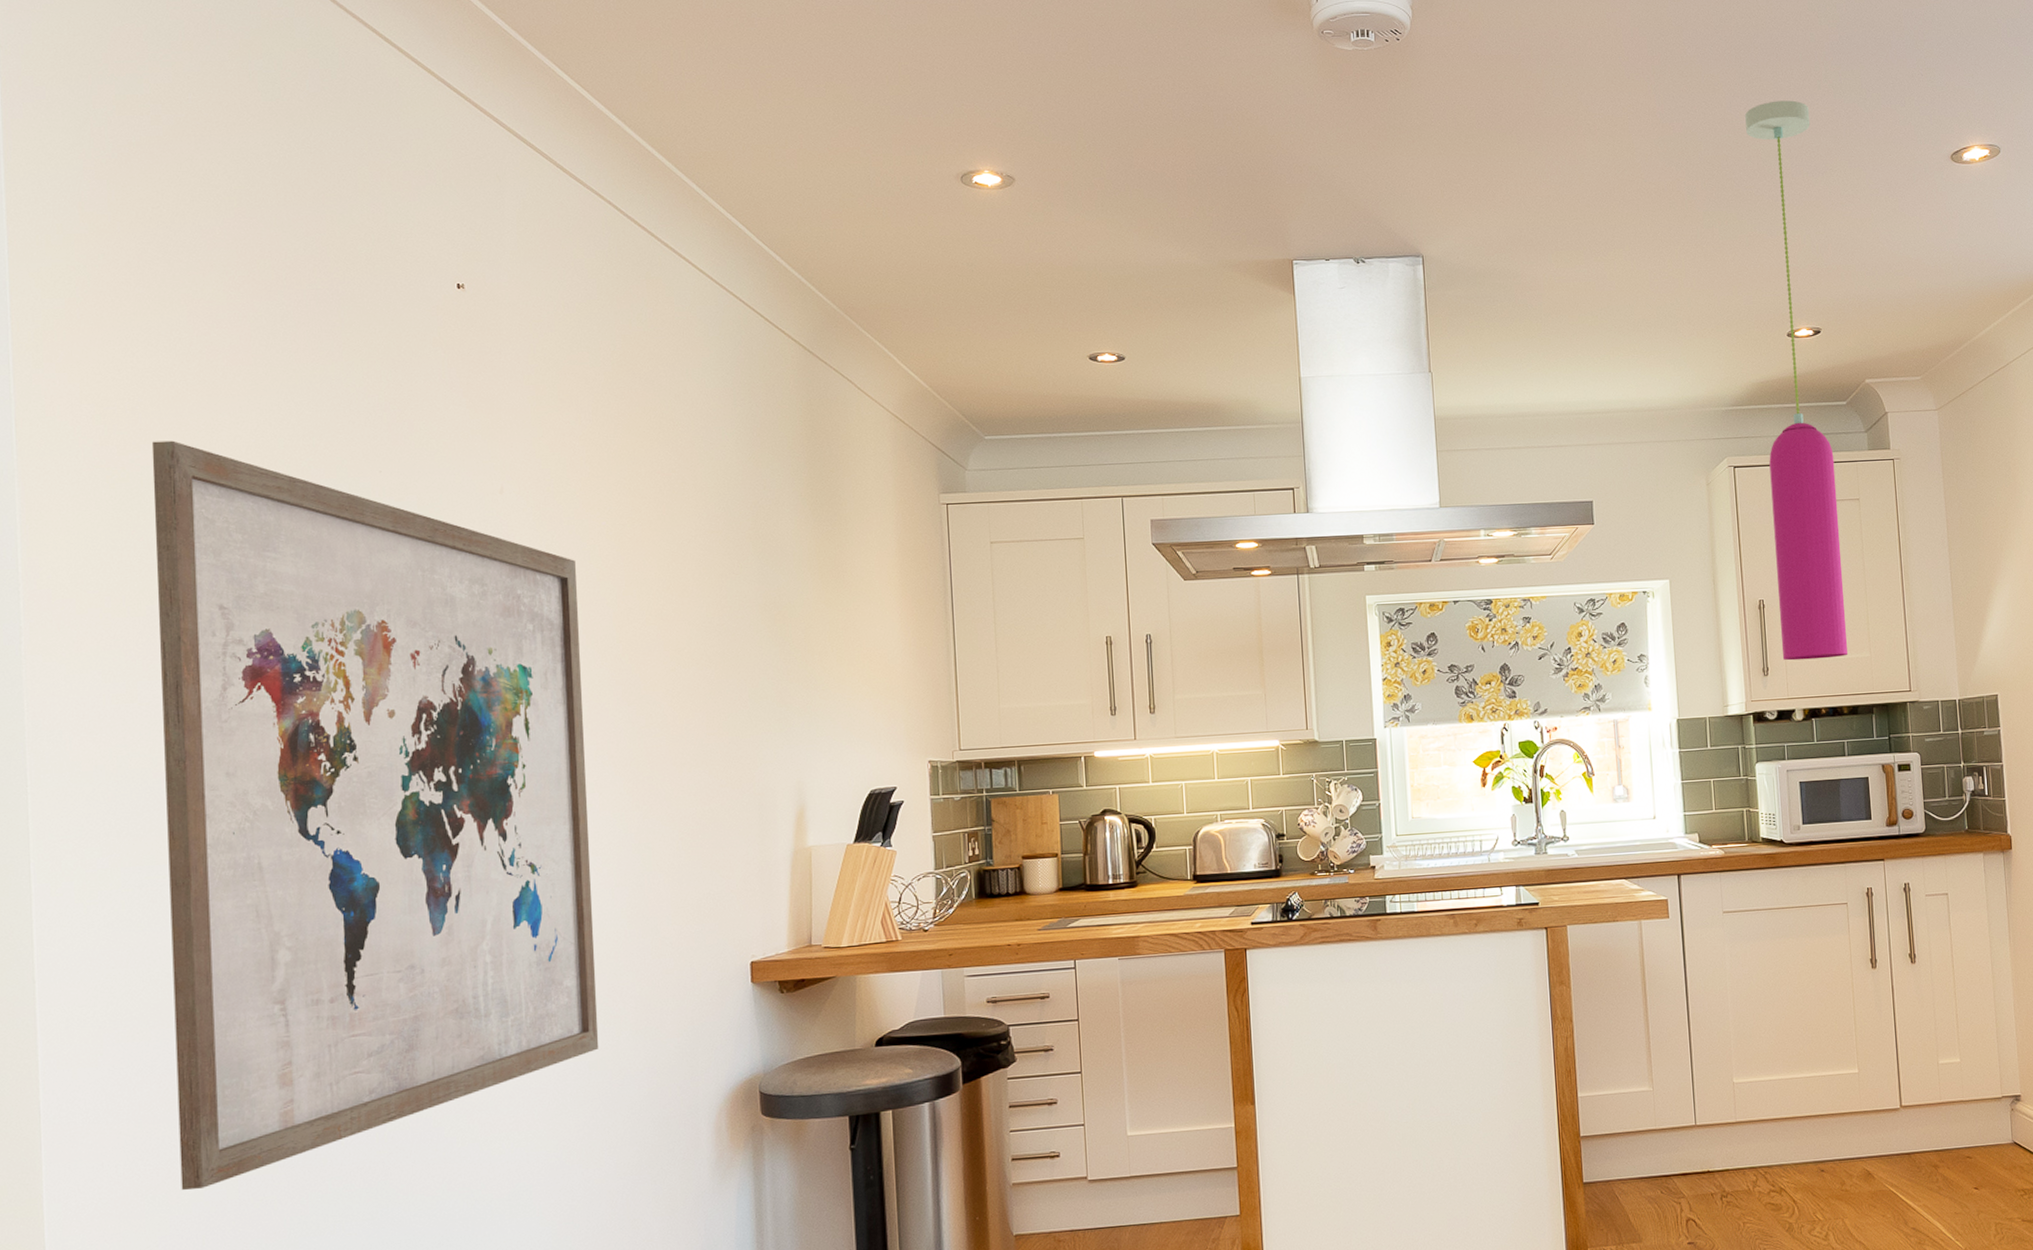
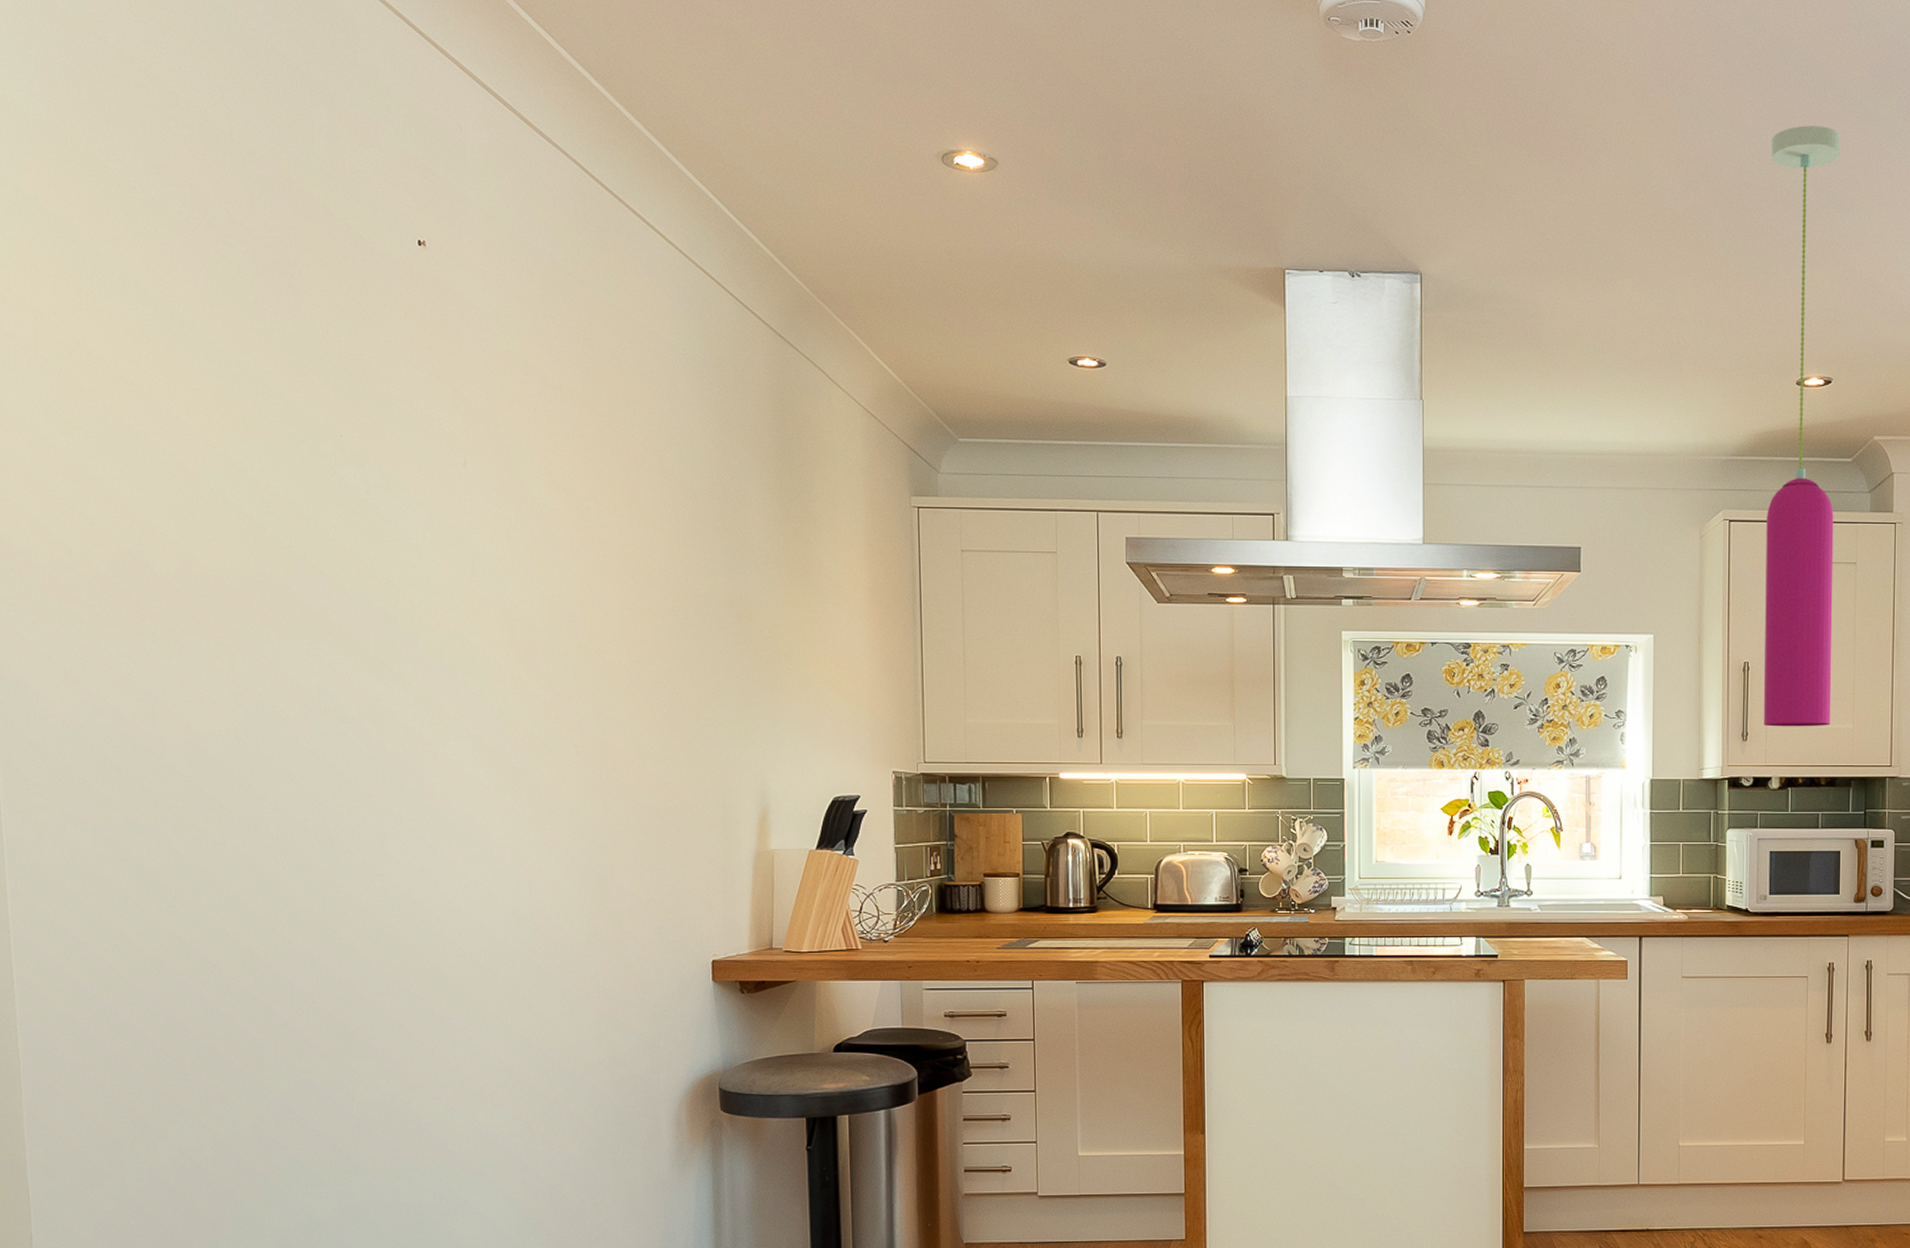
wall art: present [151,440,599,1190] -> none [109,389,563,1144]

